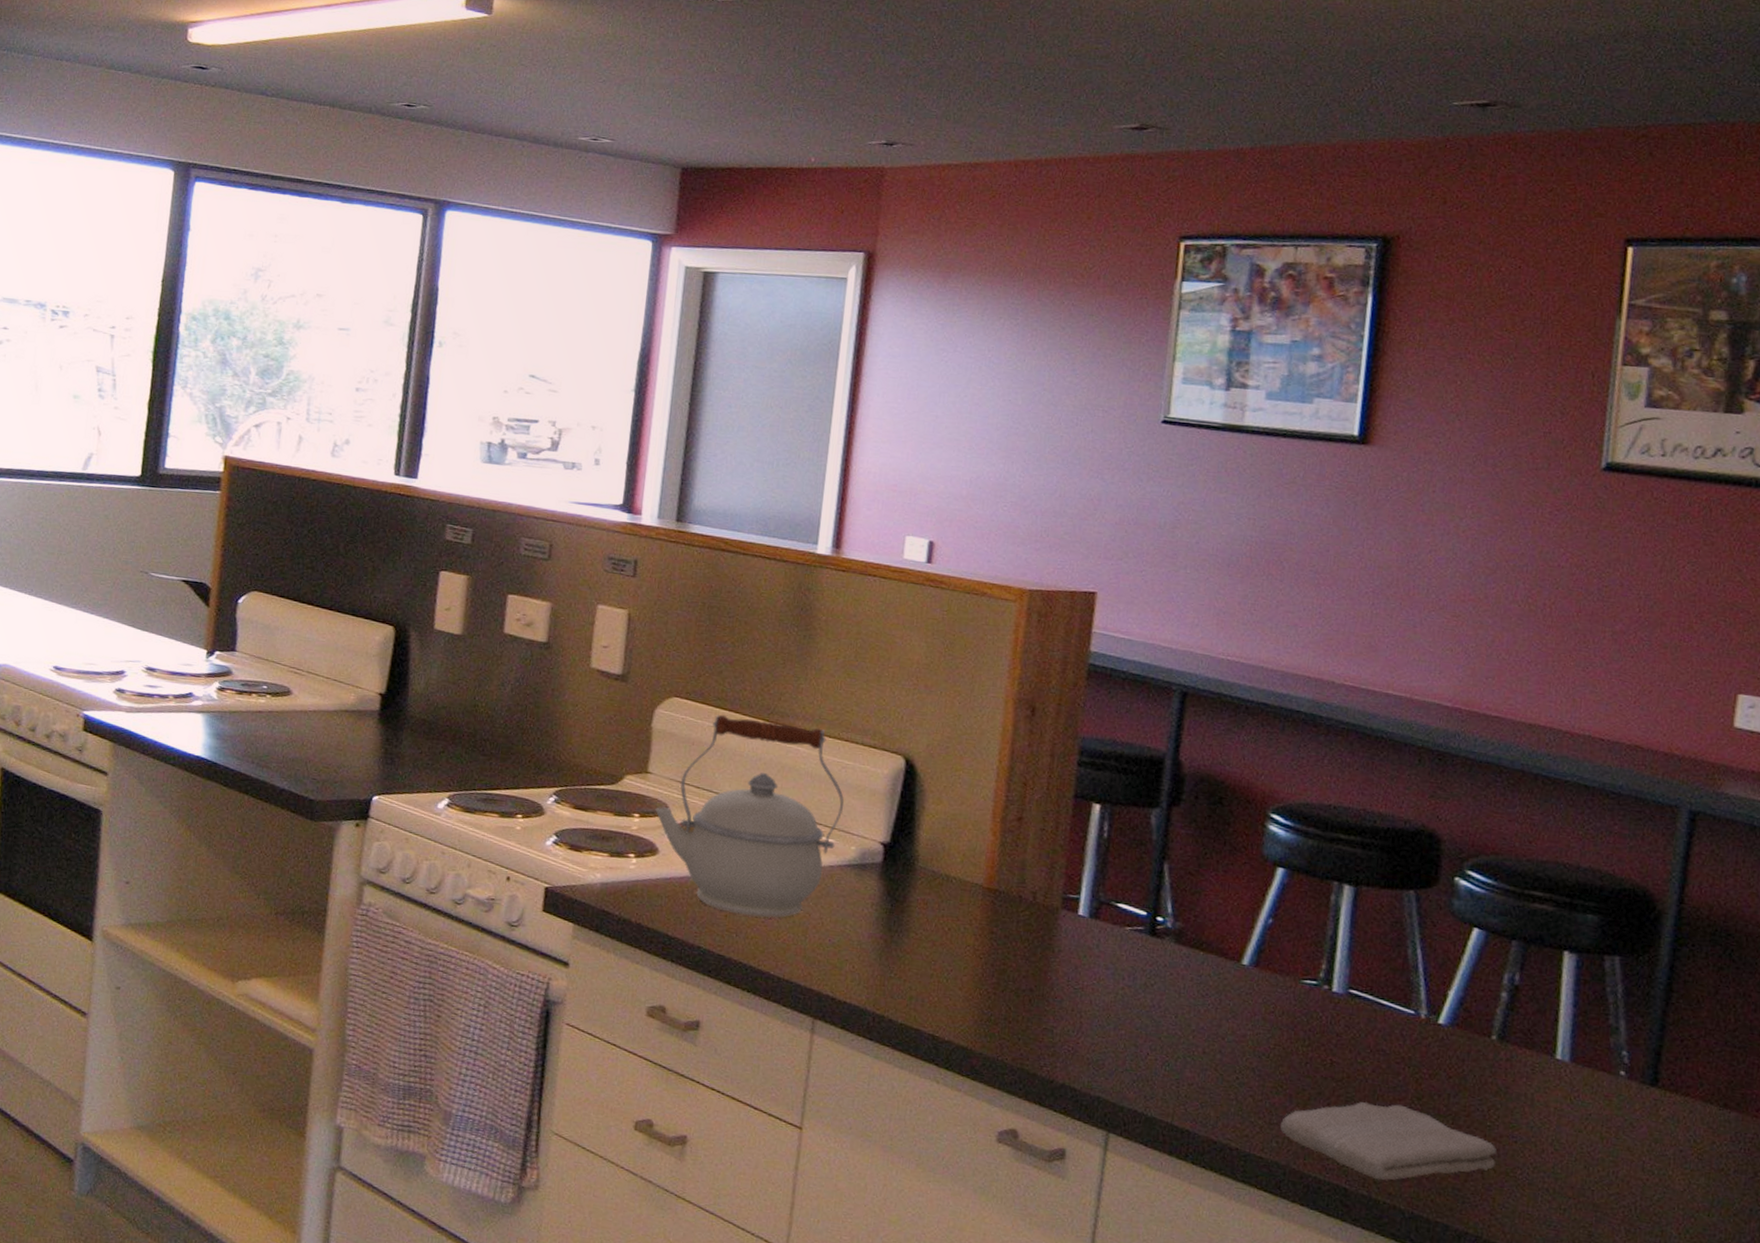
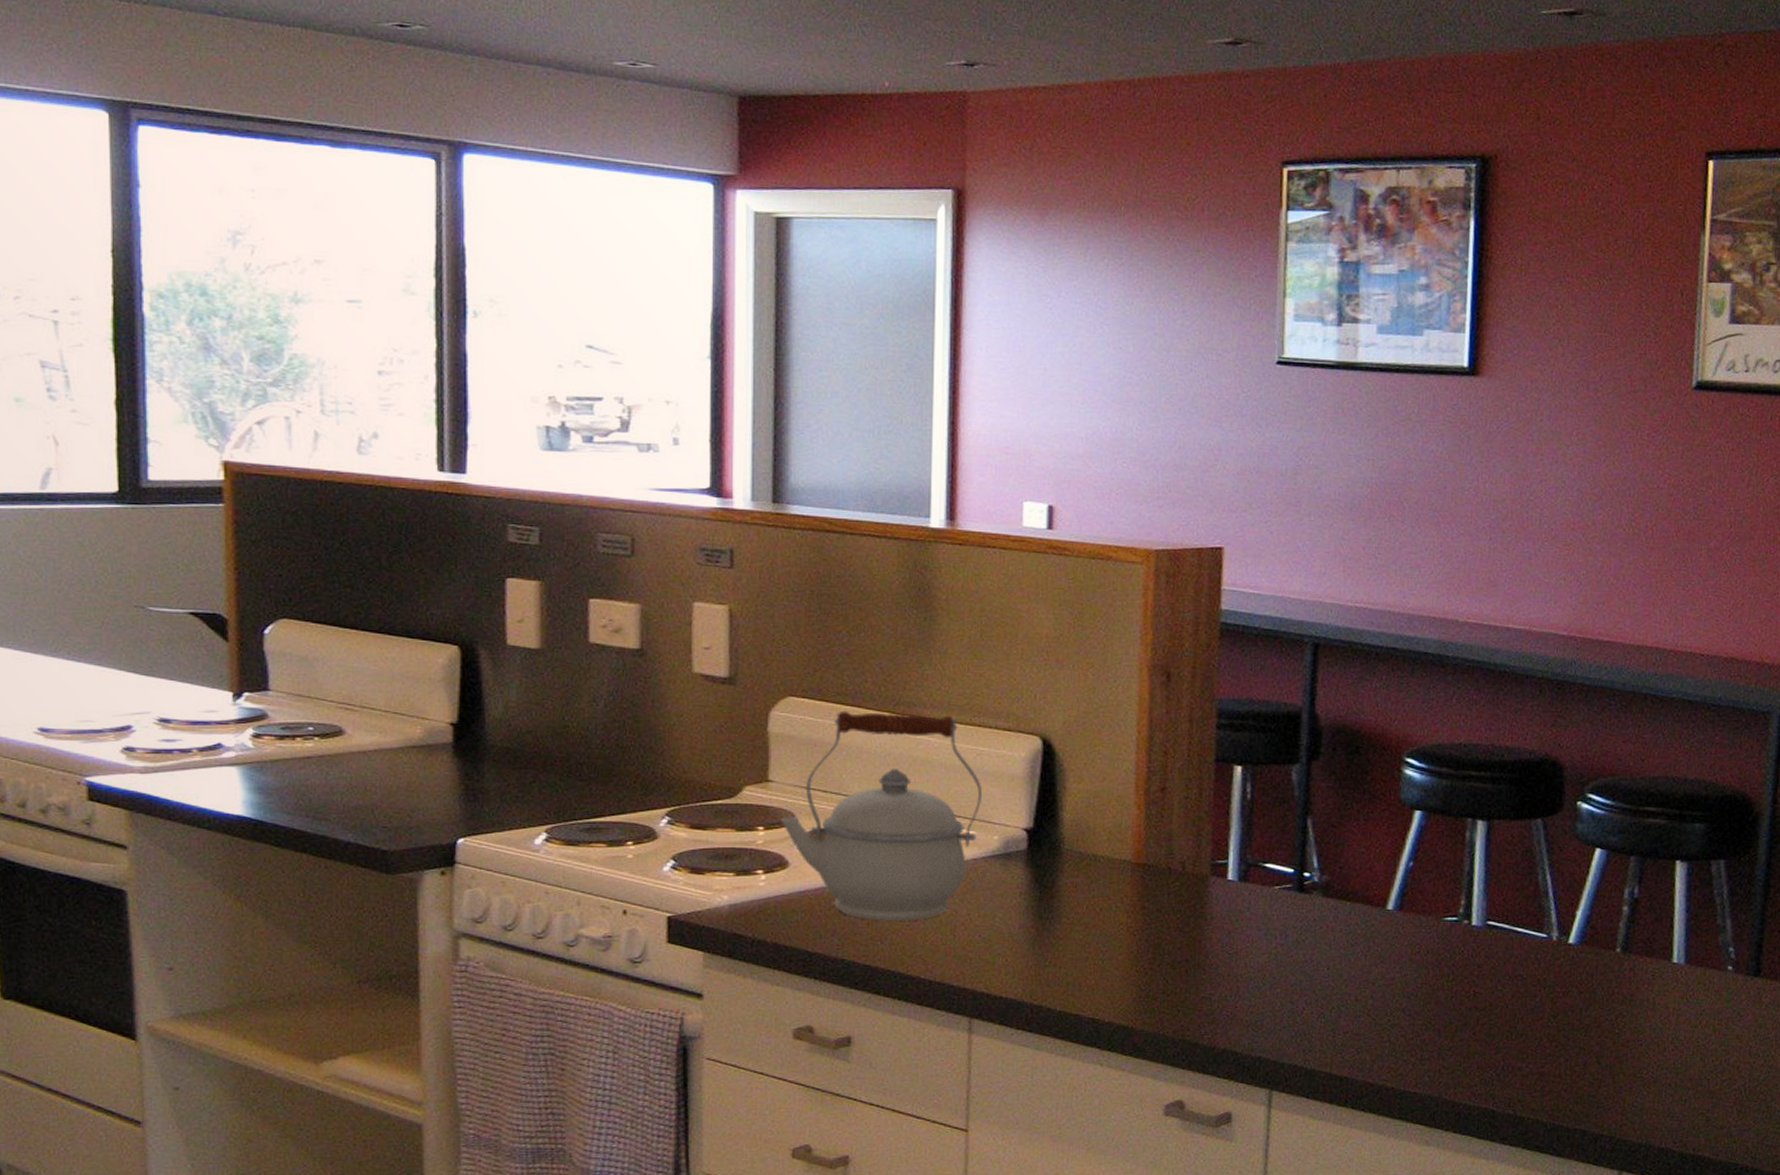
washcloth: present [1280,1102,1497,1181] -> none [1431,1025,1625,1098]

